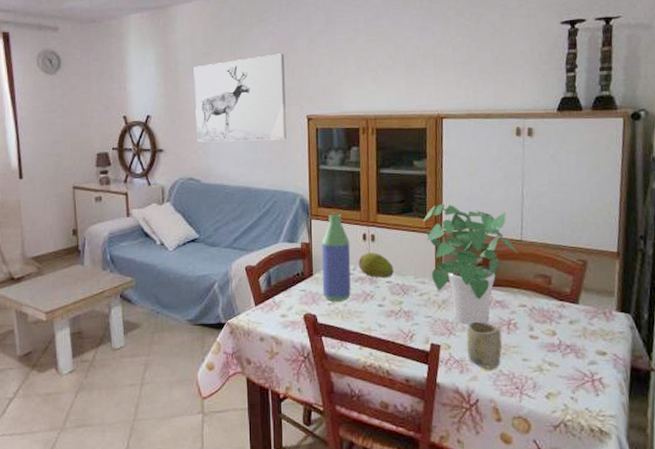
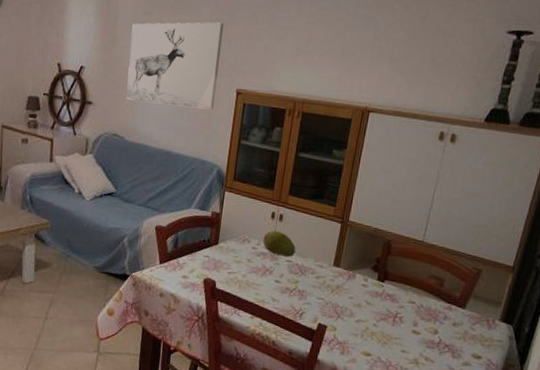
bottle: present [321,214,351,302] -> none [224,189,259,272]
potted plant: present [423,204,518,324] -> none [330,195,418,313]
cup: present [466,321,502,369] -> none [350,309,387,355]

